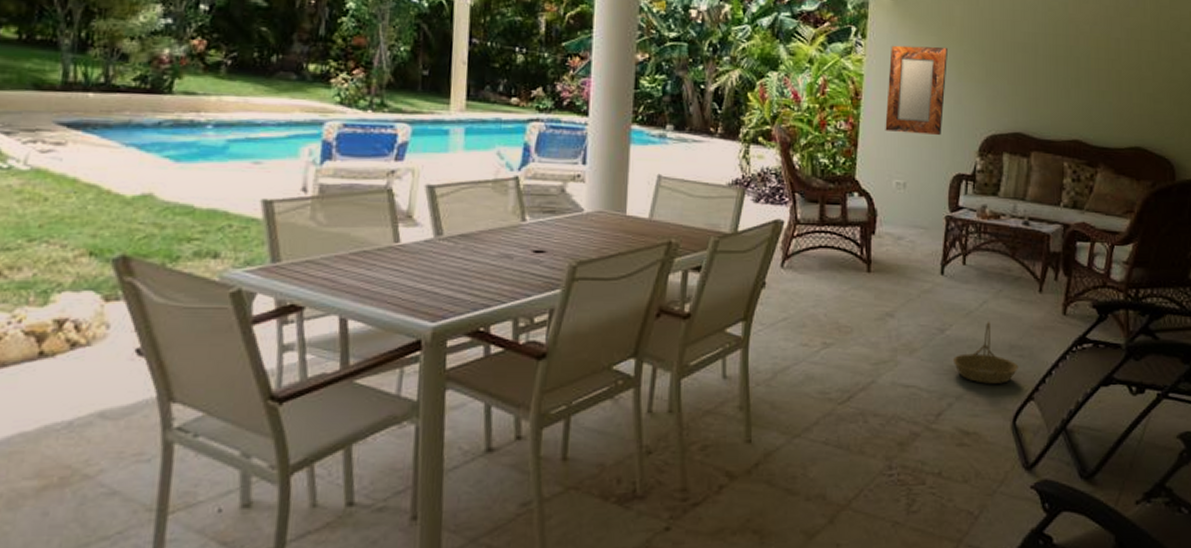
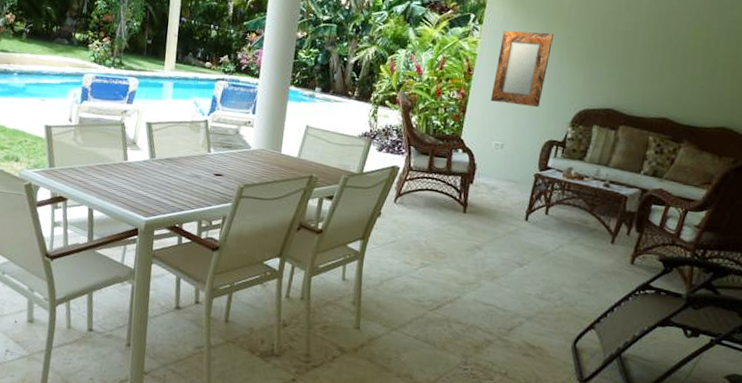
basket: present [952,321,1019,384] -> none [527,261,585,313]

